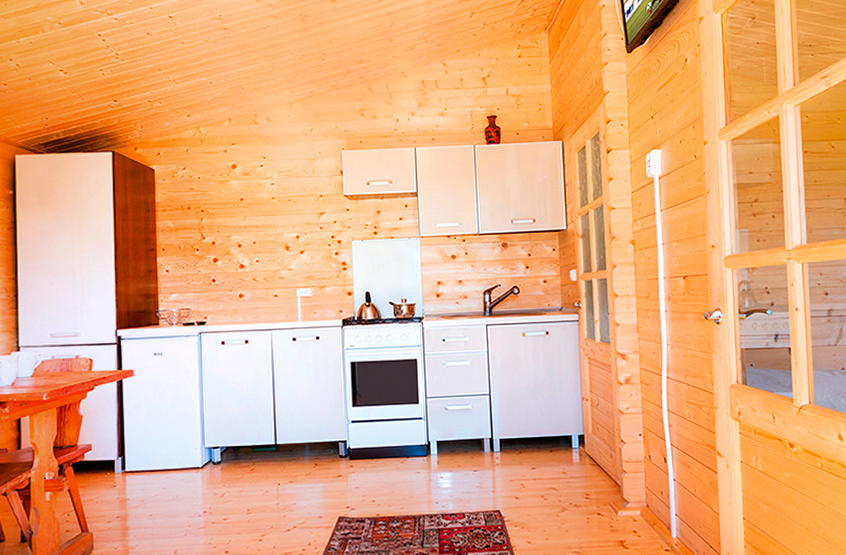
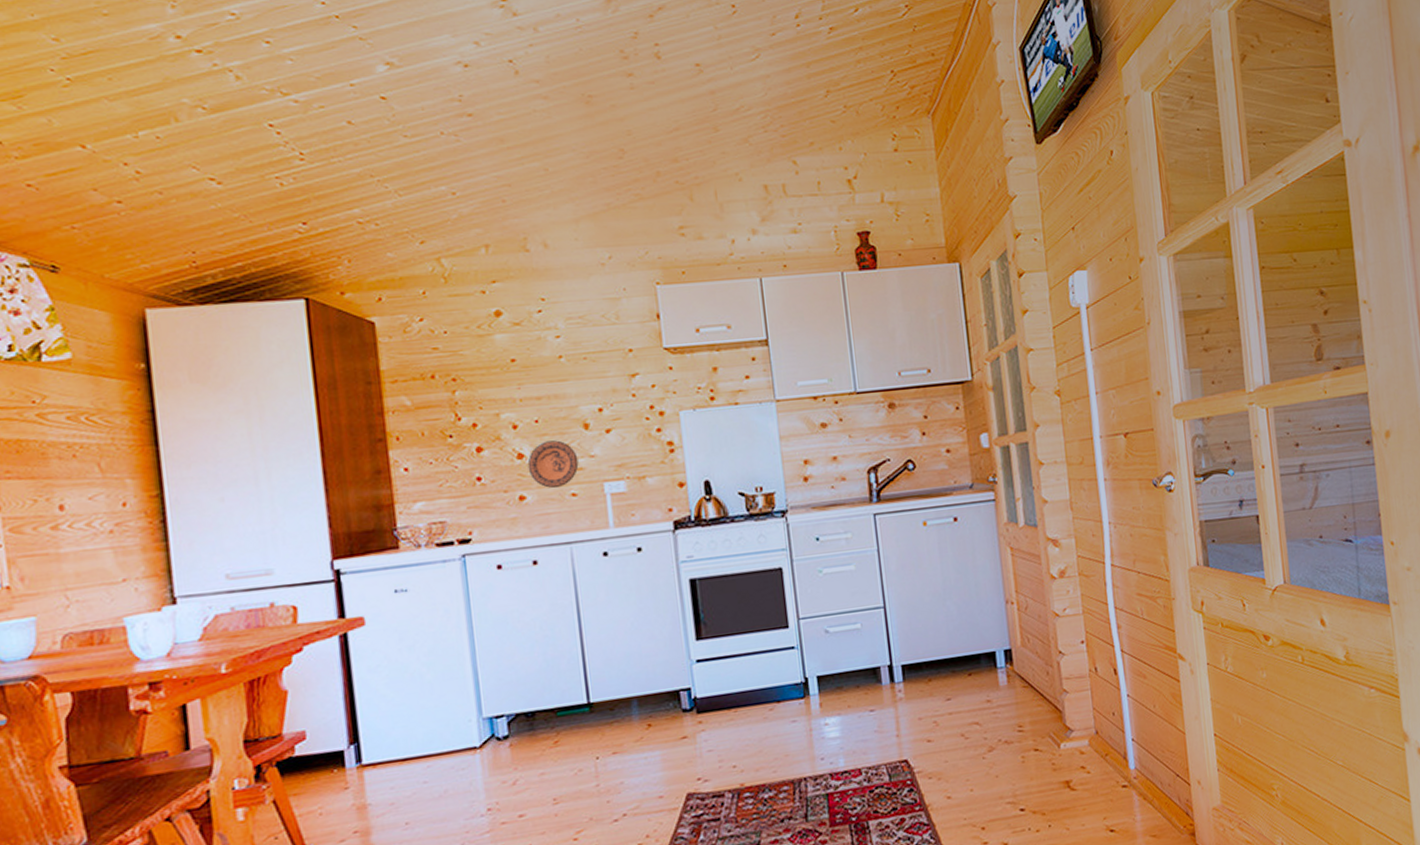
decorative plate: none [246,257,281,290] -> present [527,440,579,488]

